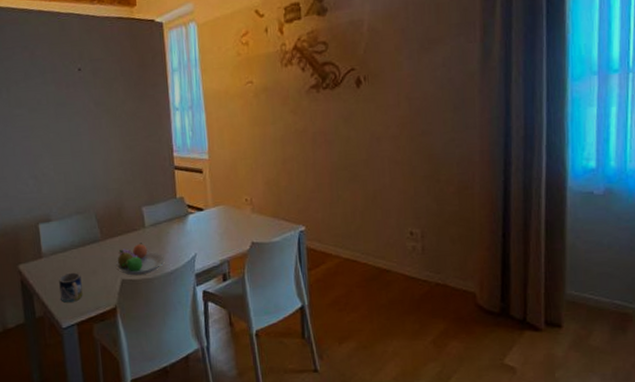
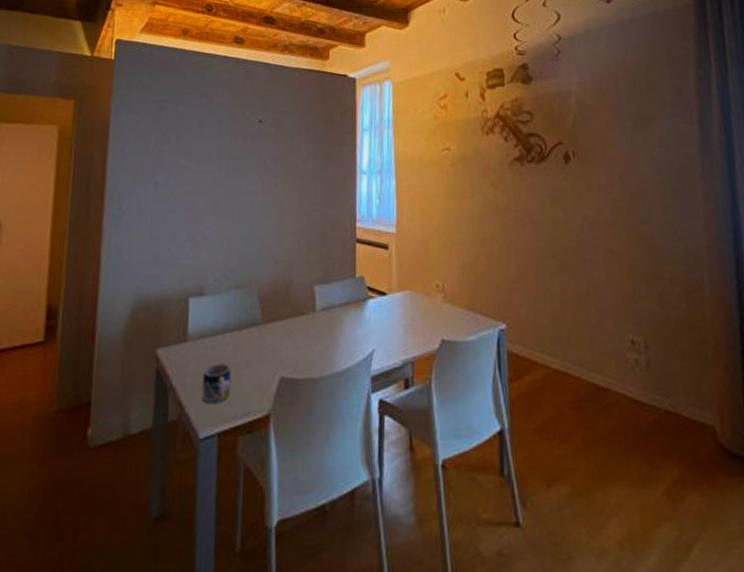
fruit bowl: present [115,243,165,276] -> none [274,330,335,374]

